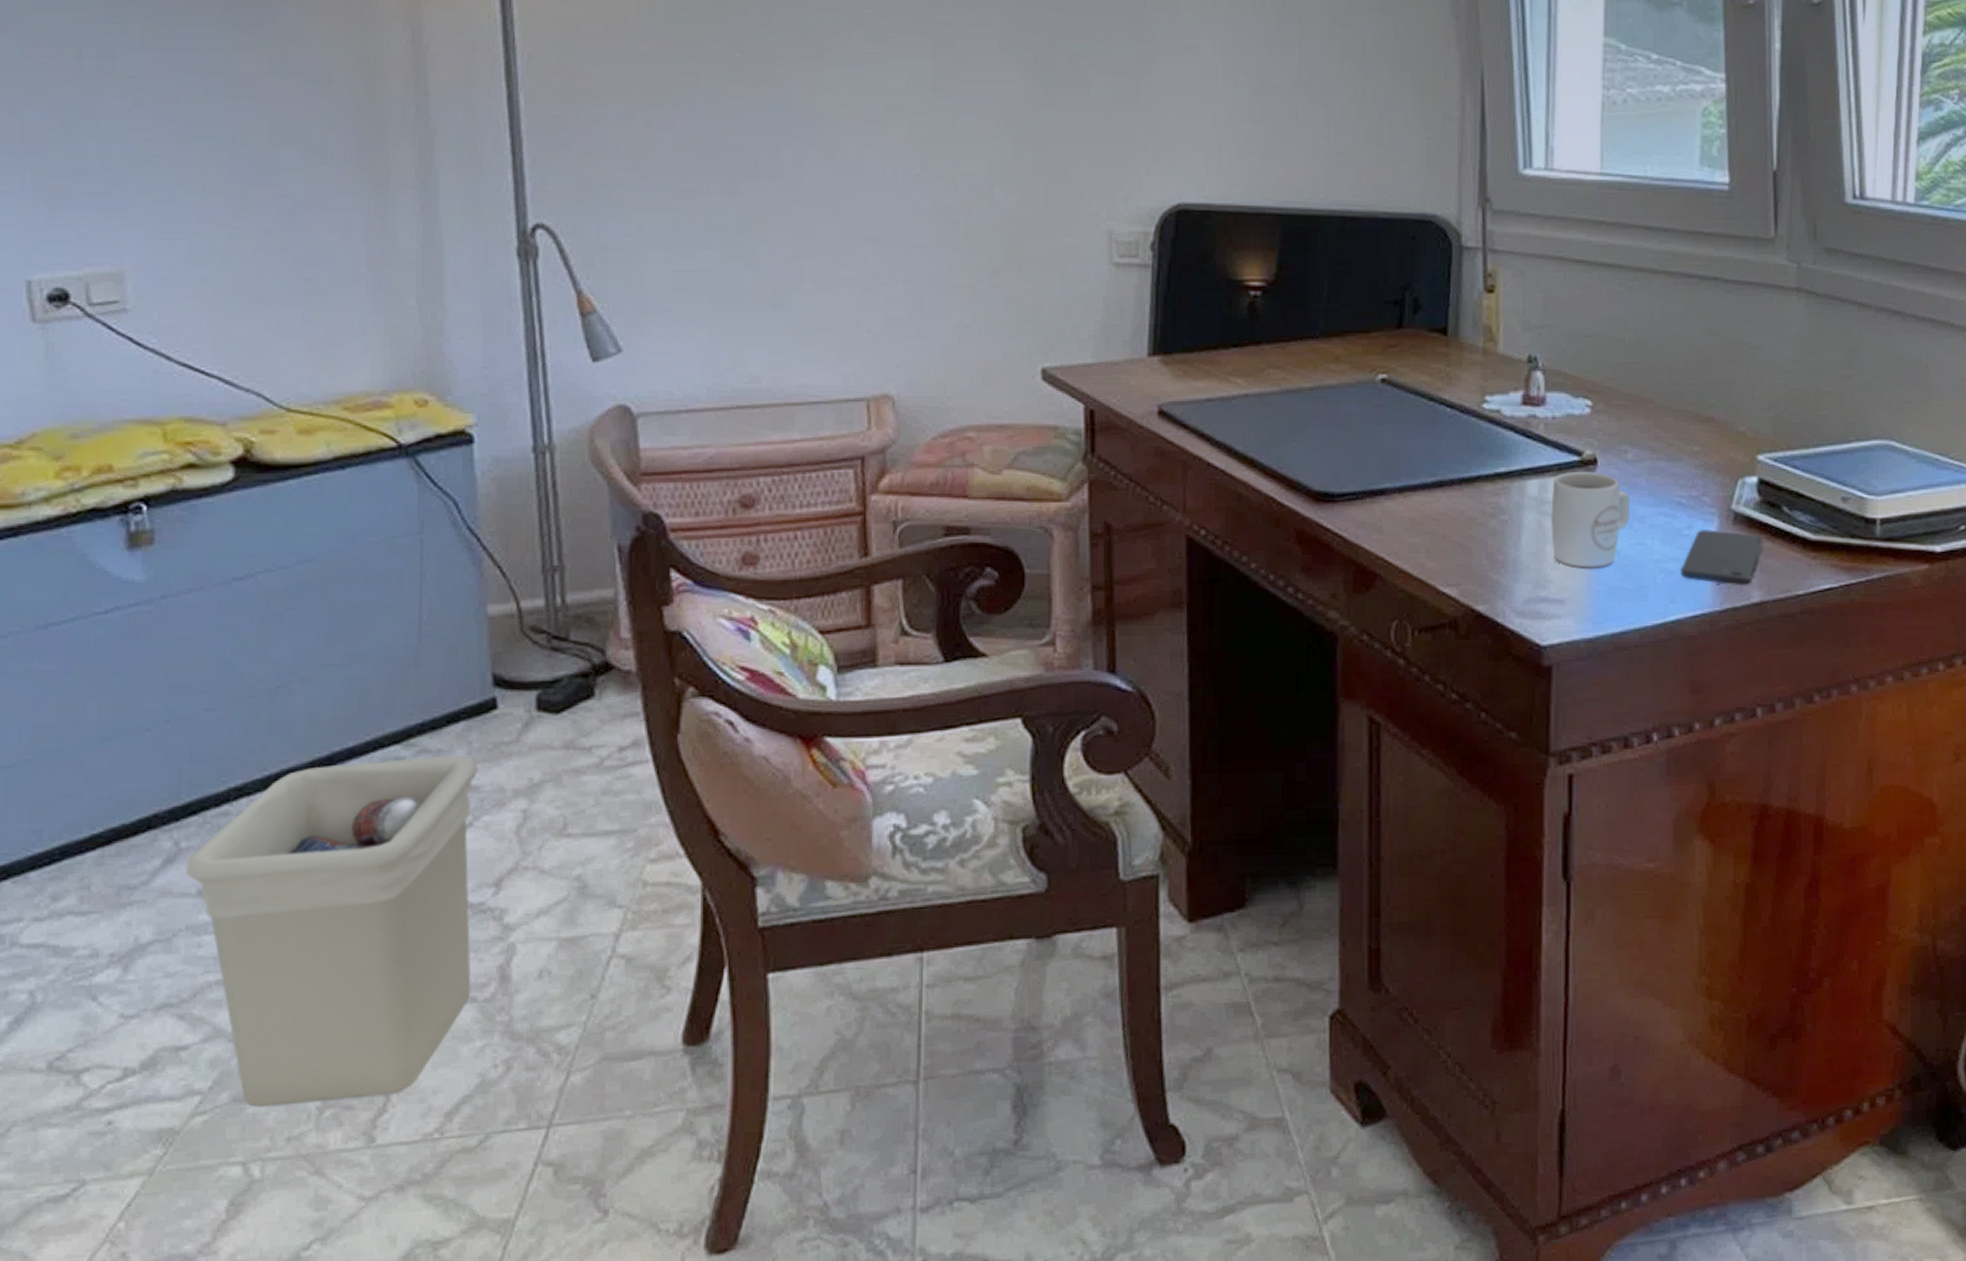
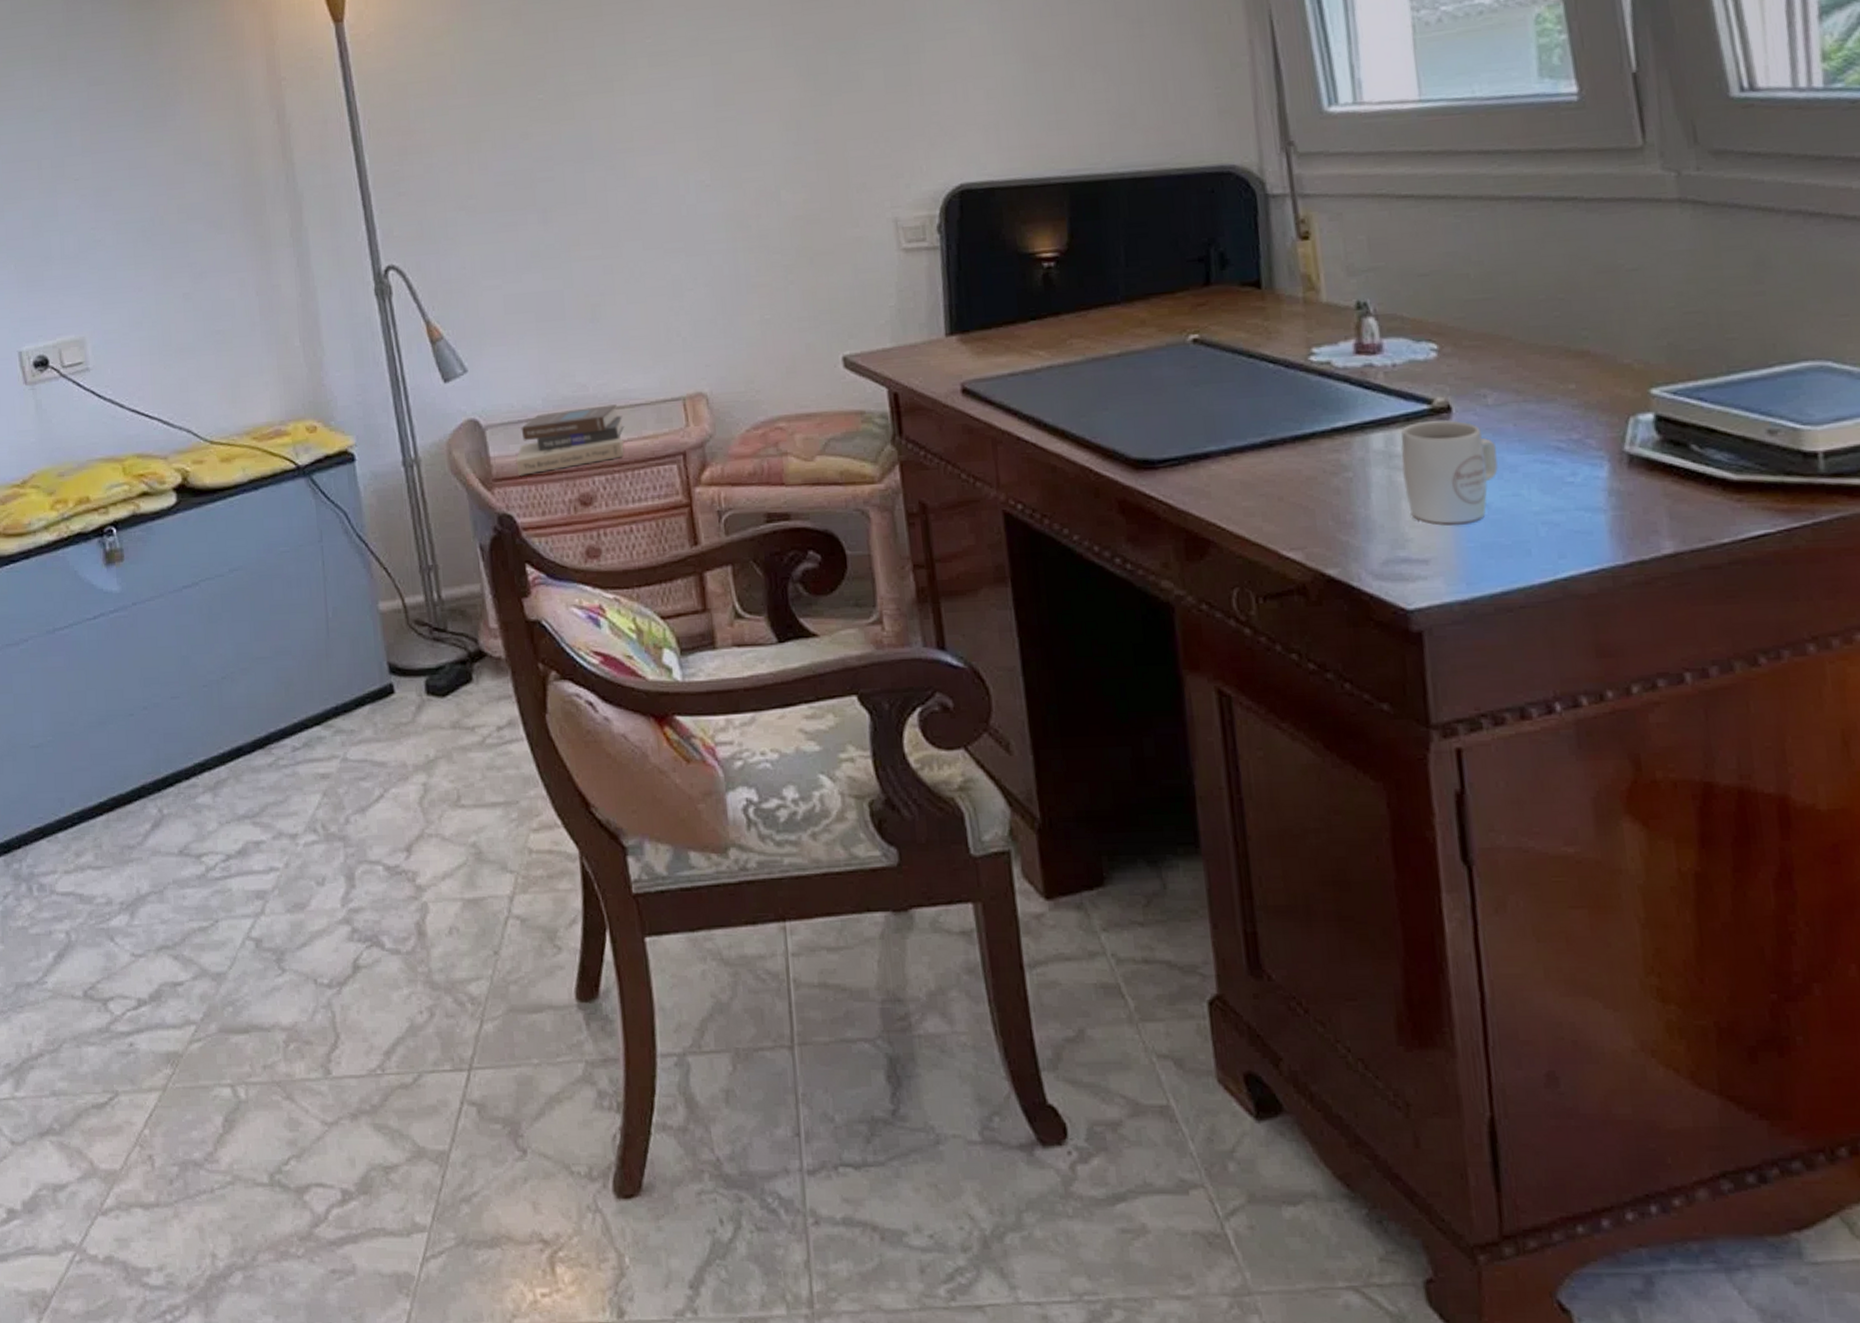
recycling bin: present [186,756,478,1107] -> none [169,735,396,1038]
books: none [670,400,799,471] -> present [516,404,625,476]
smartphone: present [1681,530,1764,586] -> none [1568,475,1671,537]

